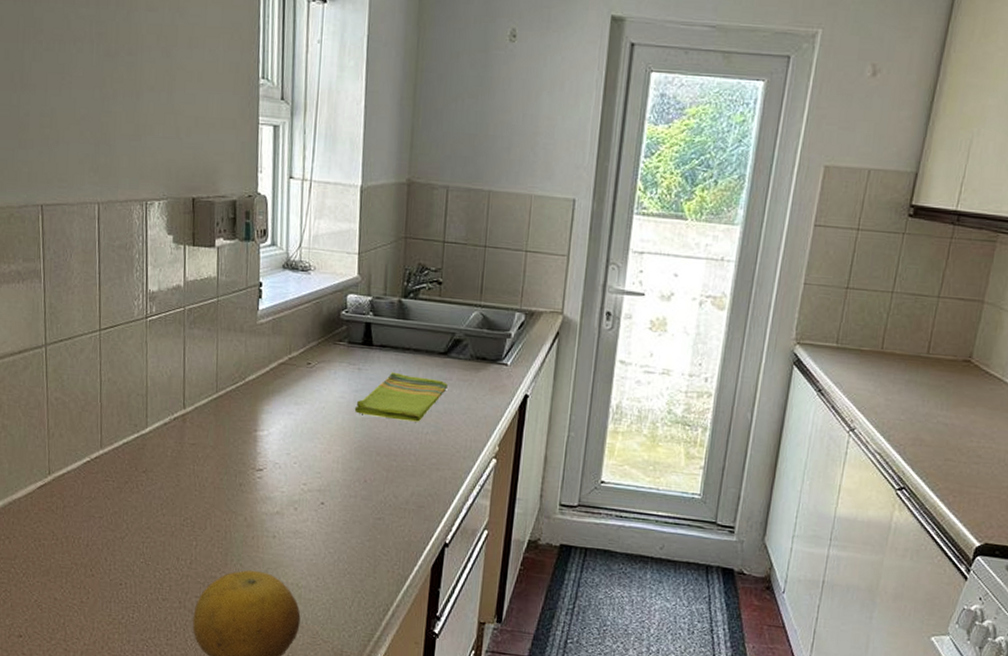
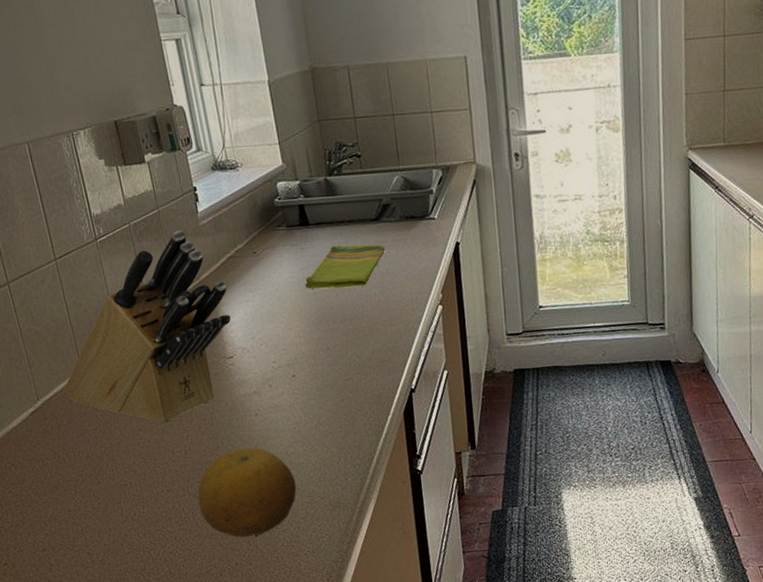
knife block: none [79,323,272,526] -> present [64,229,231,423]

